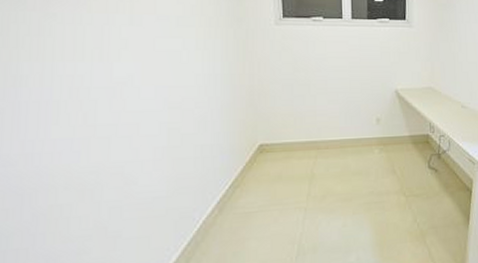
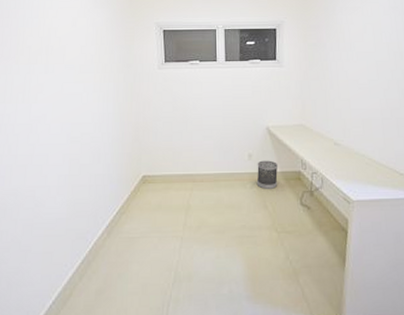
wastebasket: none [384,124,407,155] -> present [256,160,279,190]

